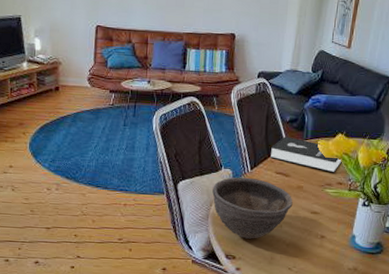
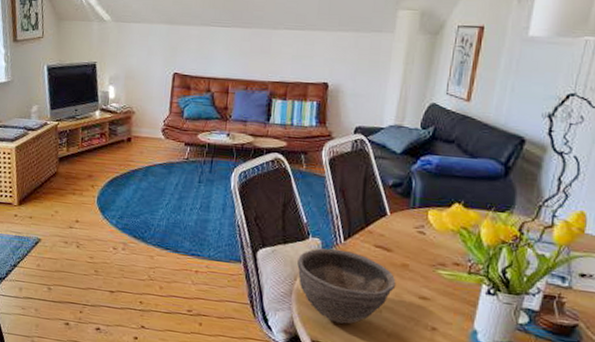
booklet: present [269,136,343,173] -> none [367,203,461,251]

